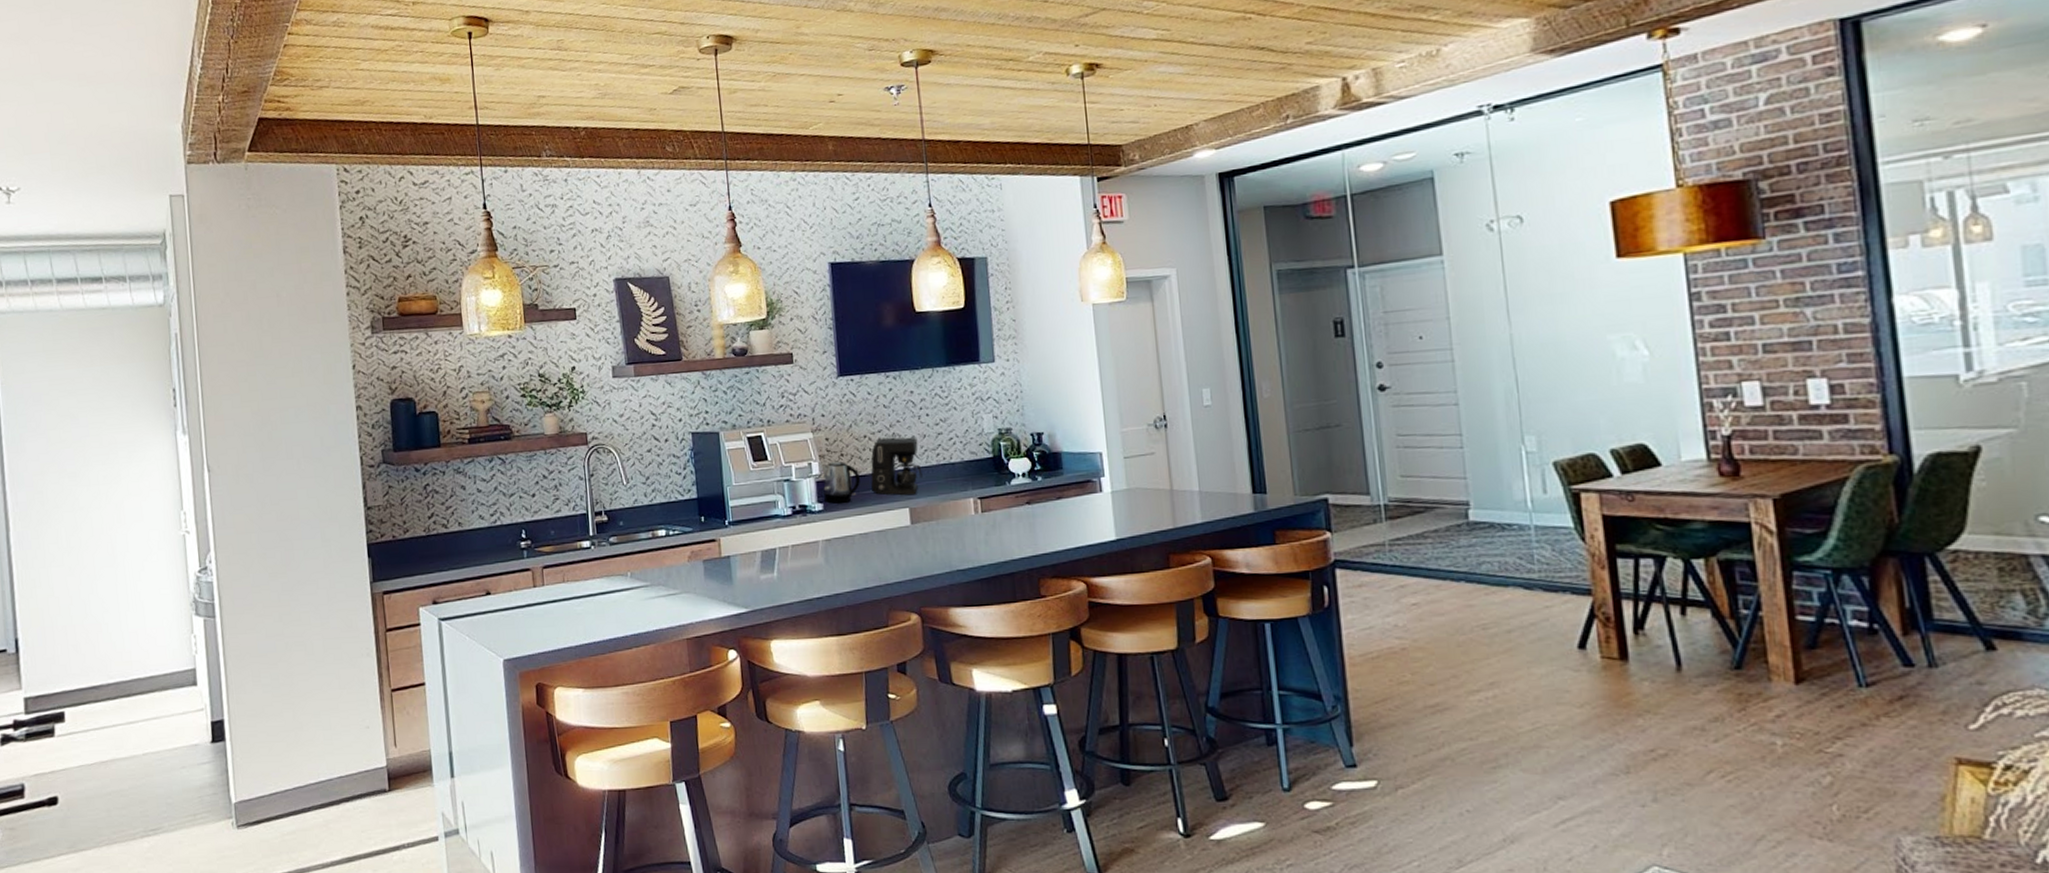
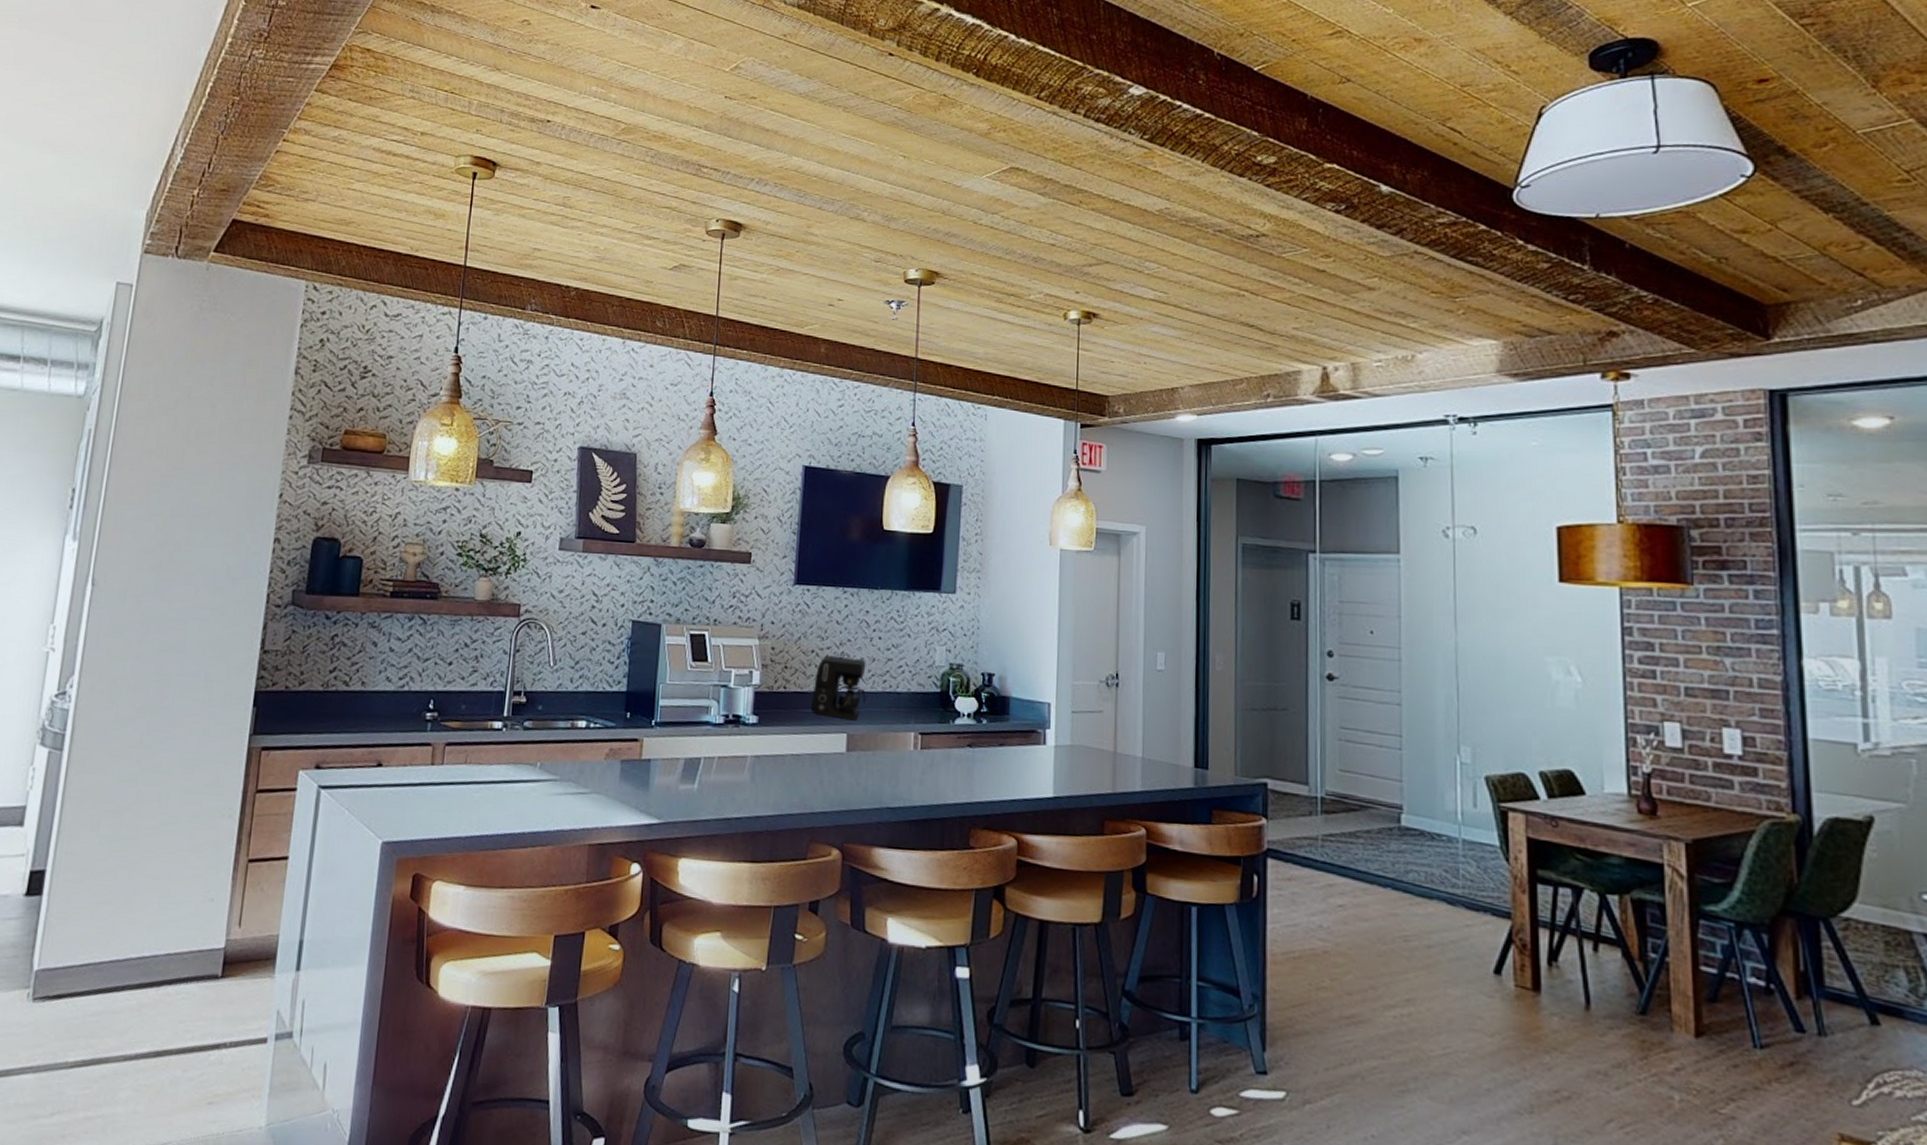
kettle: present [822,460,860,504] -> none [759,672,801,719]

